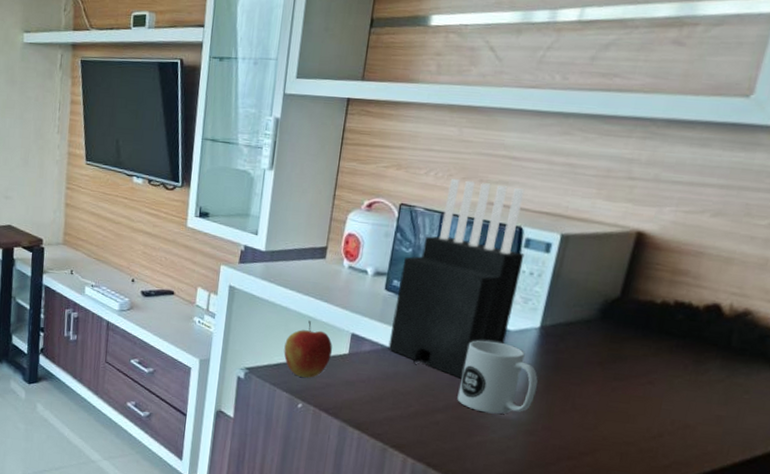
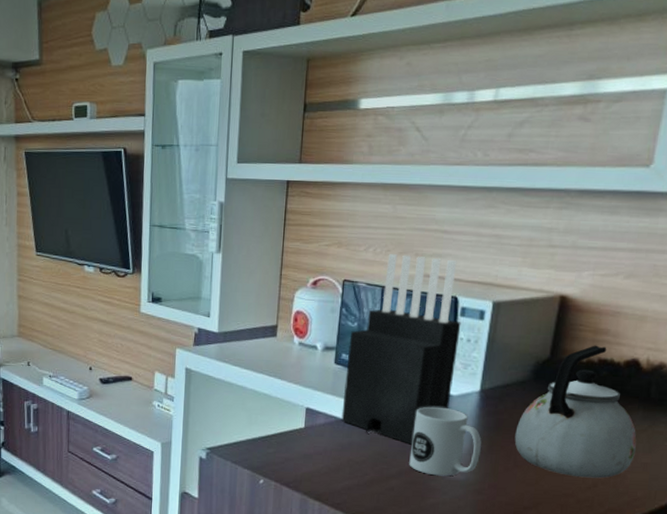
apple: present [284,320,333,378] -> none [242,397,289,454]
kettle: none [574,286,712,429] -> present [514,345,637,478]

